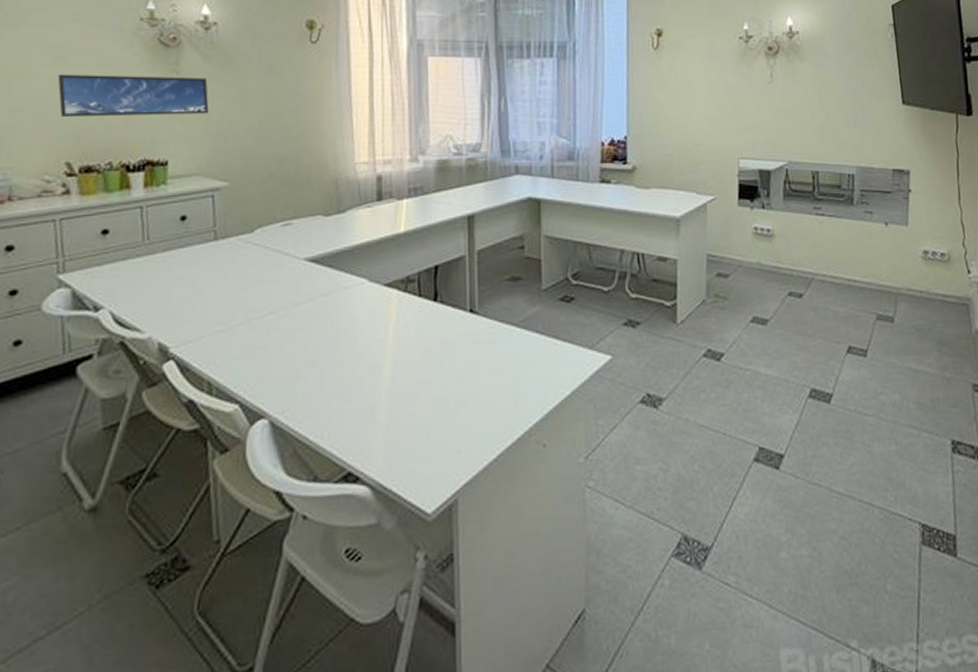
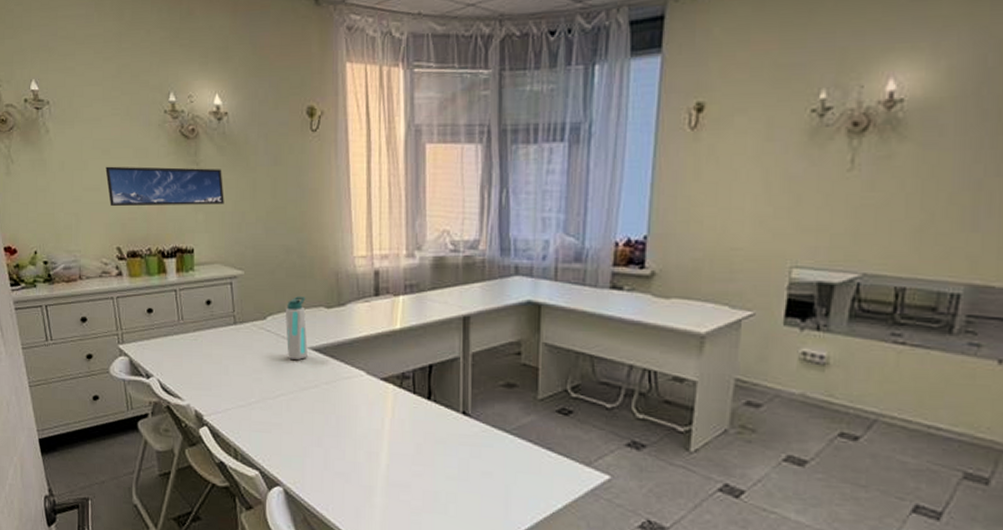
water bottle: none [276,206,302,273] -> present [285,296,308,360]

